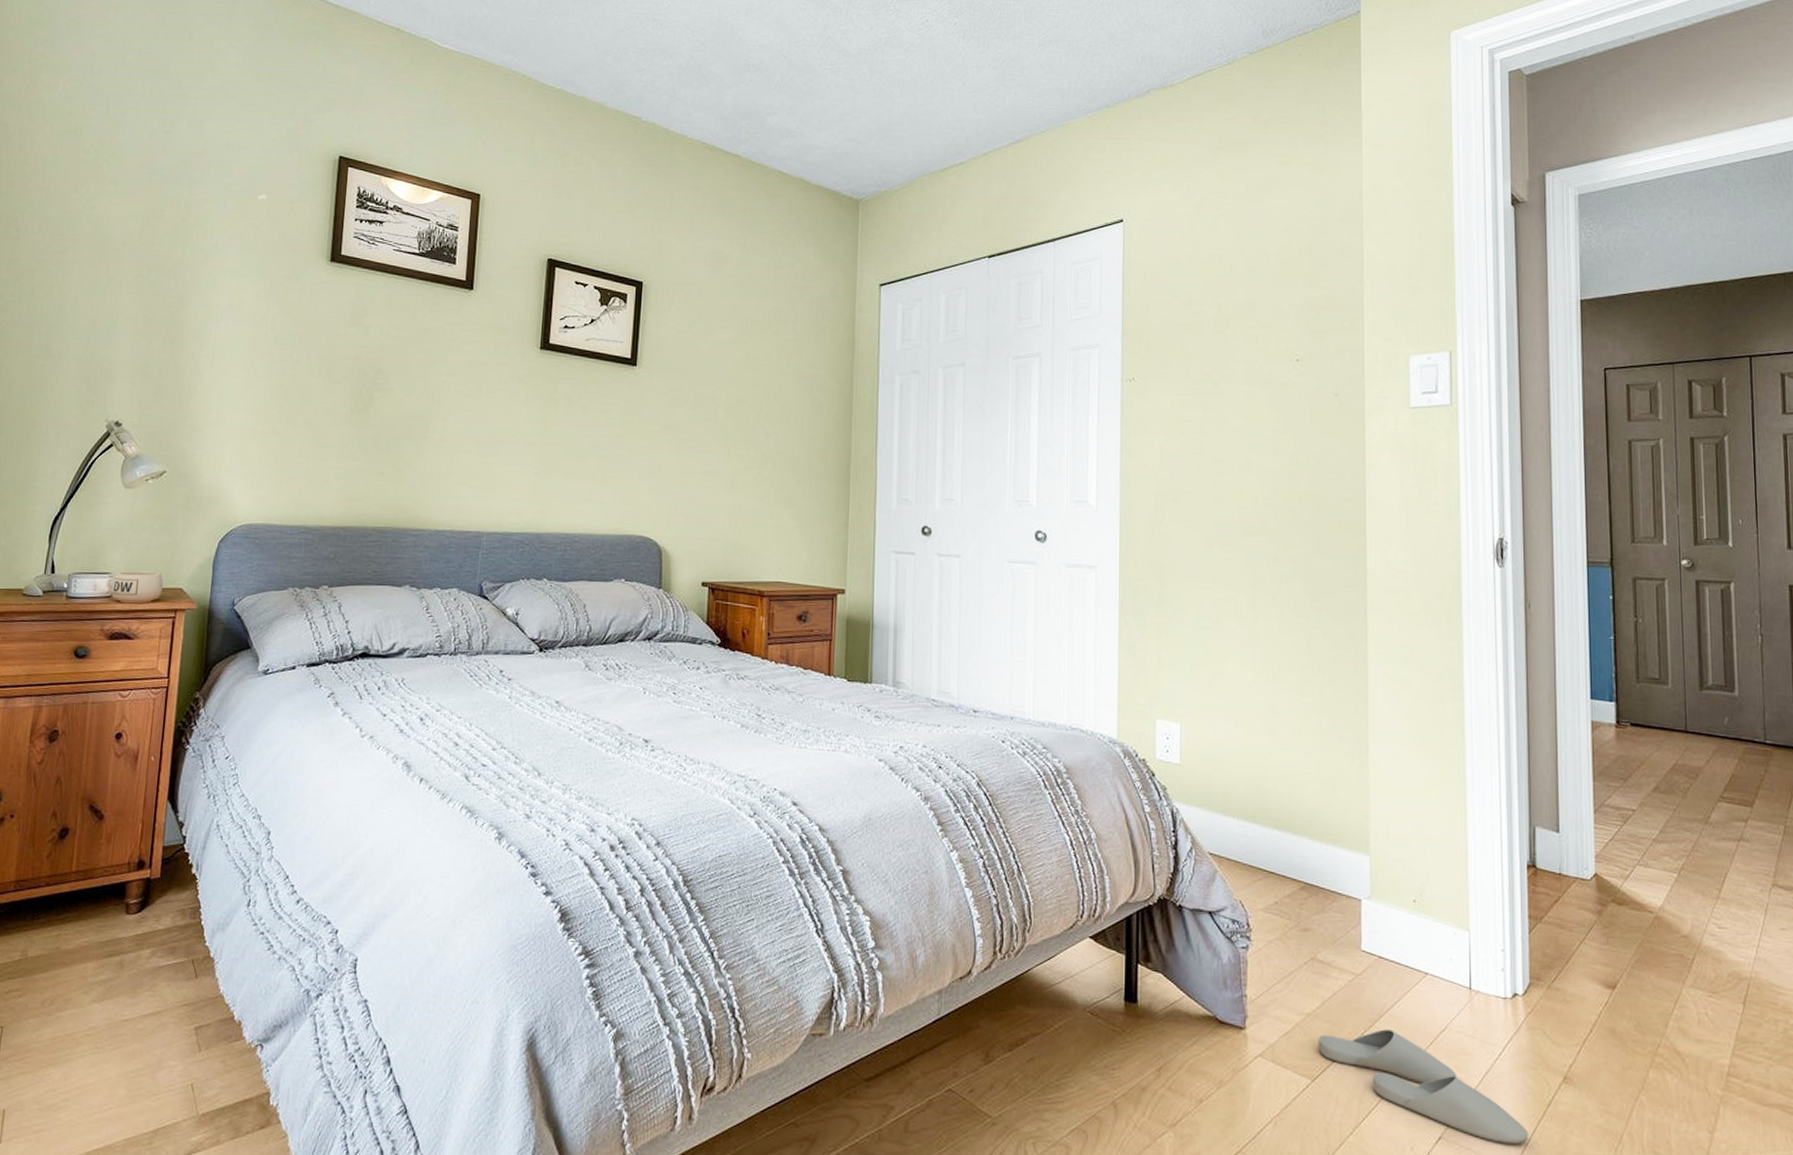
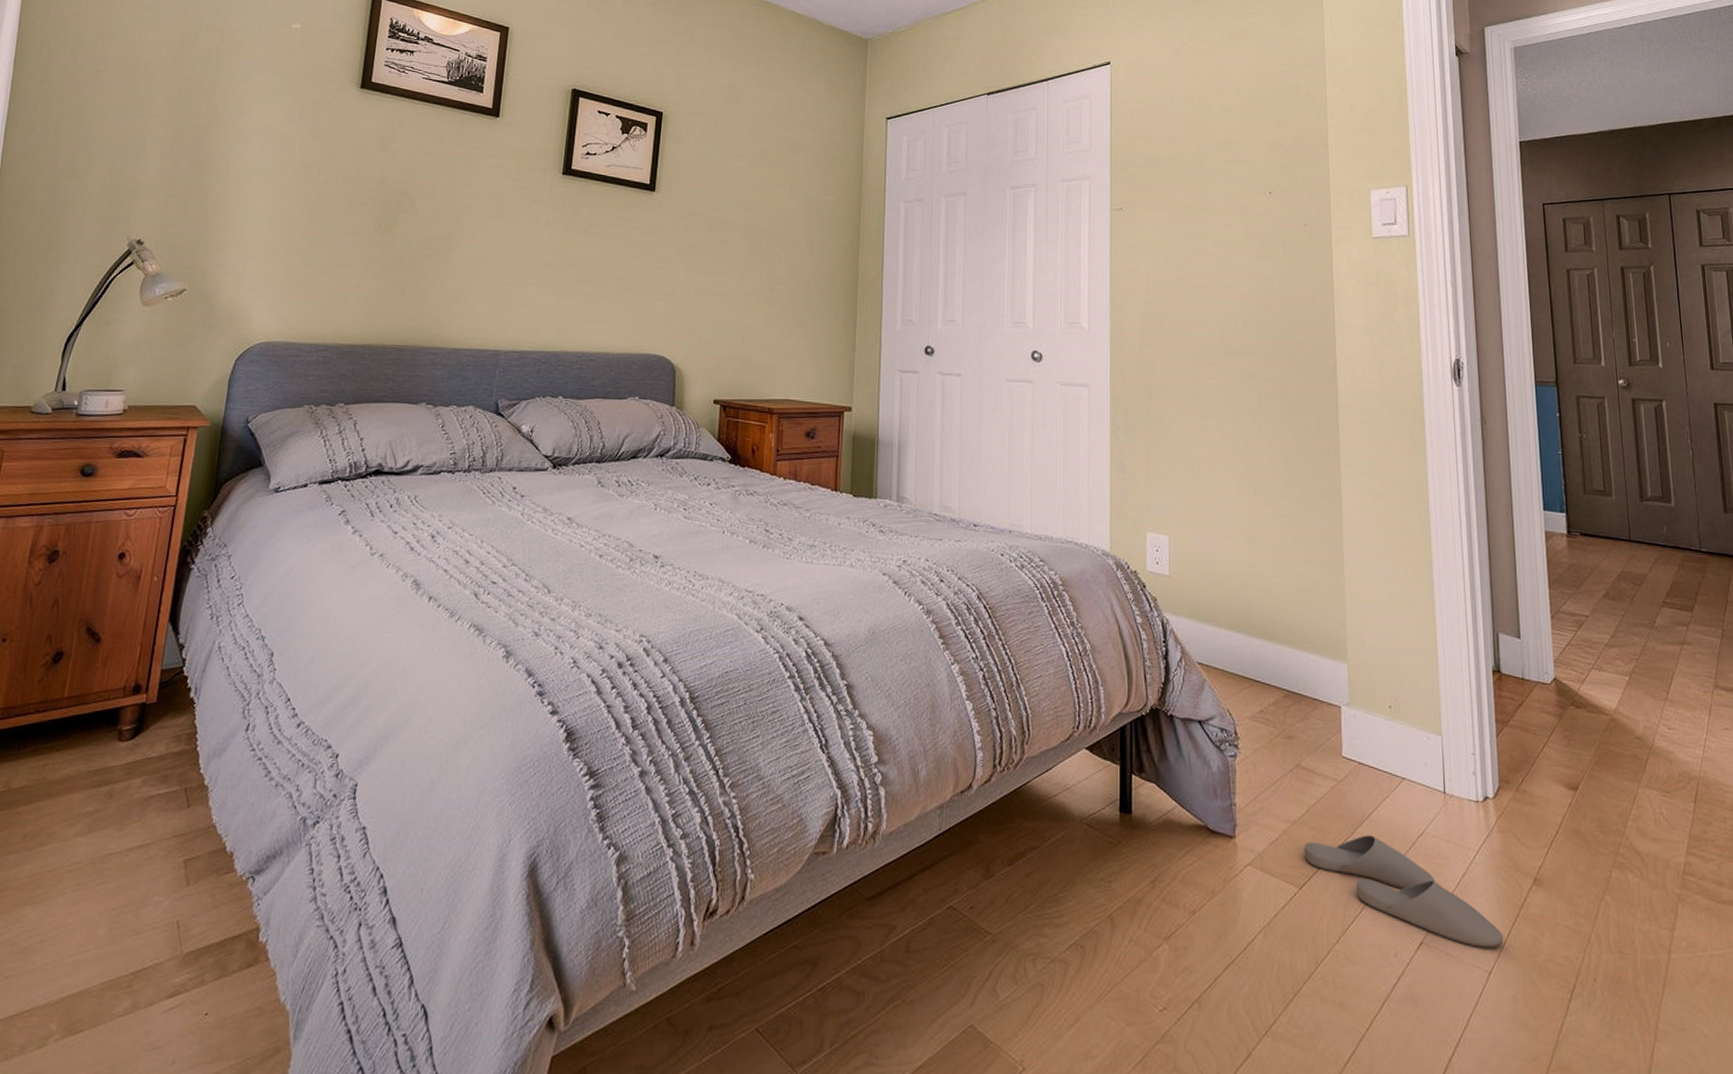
mug: present [111,570,163,605] -> none [122,388,177,423]

